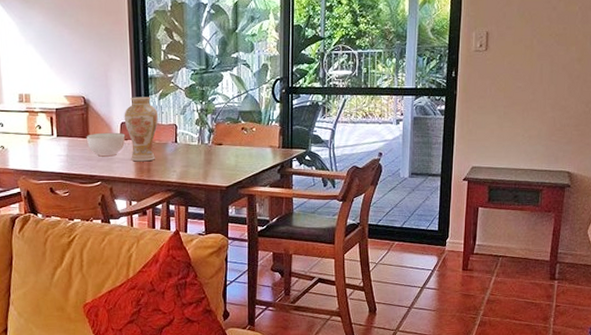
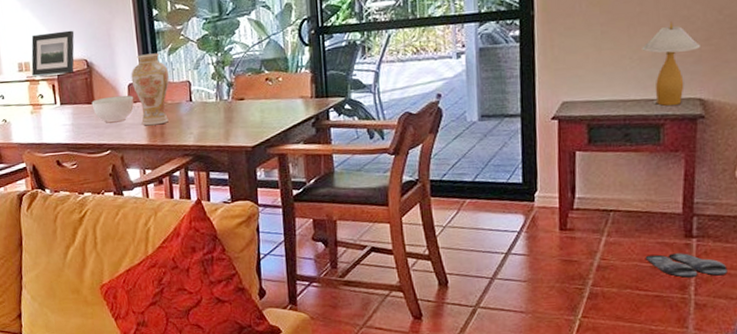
picture frame: none [31,68,74,108] -> present [31,30,75,76]
slippers: none [522,292,577,311] -> present [646,253,728,278]
table lamp: none [531,109,572,176] -> present [642,21,702,107]

